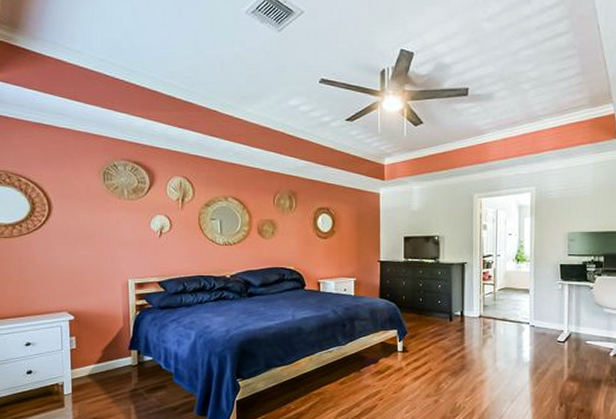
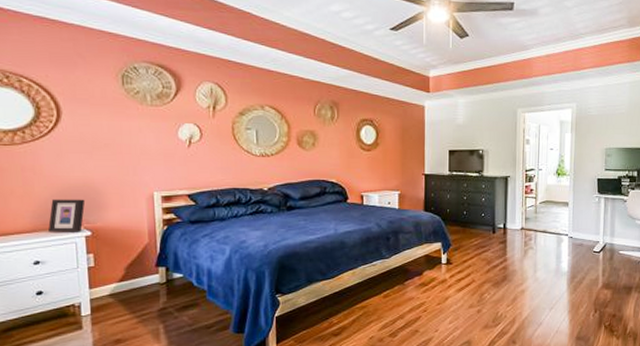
picture frame: none [38,286,70,317] -> present [48,199,86,232]

